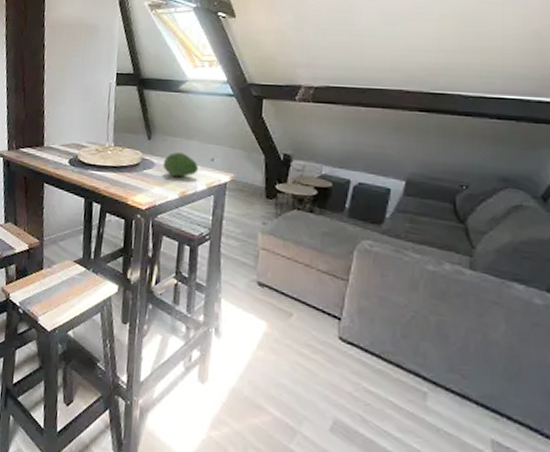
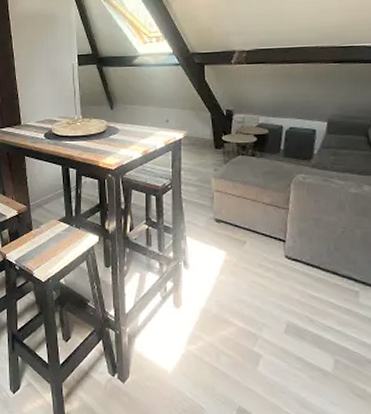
fruit: present [162,152,199,178] -> none [125,118,157,139]

